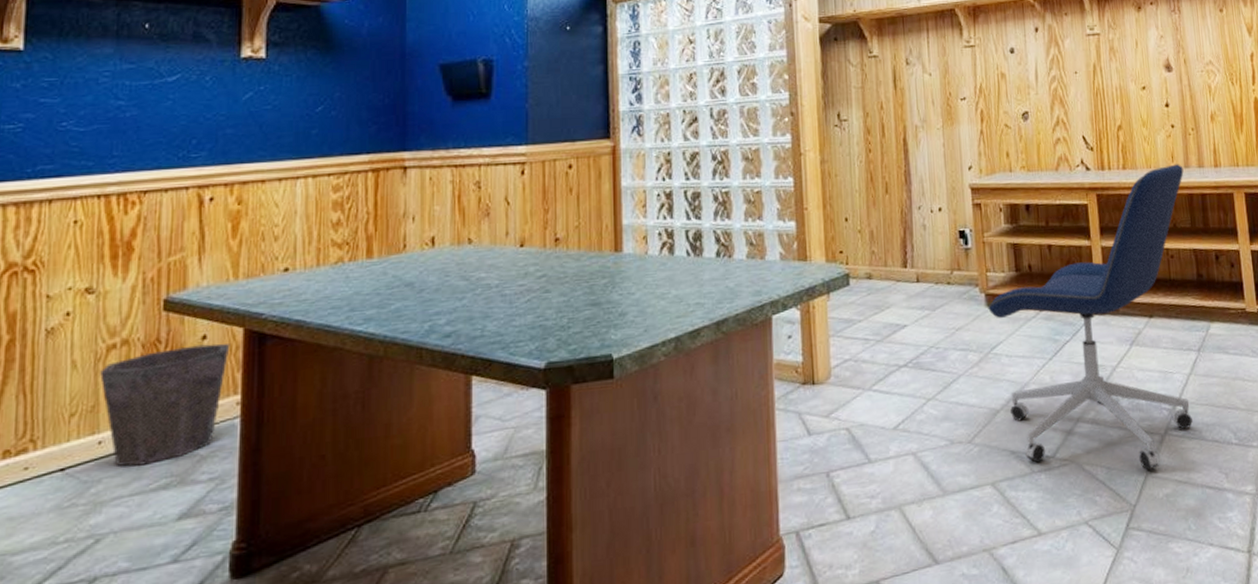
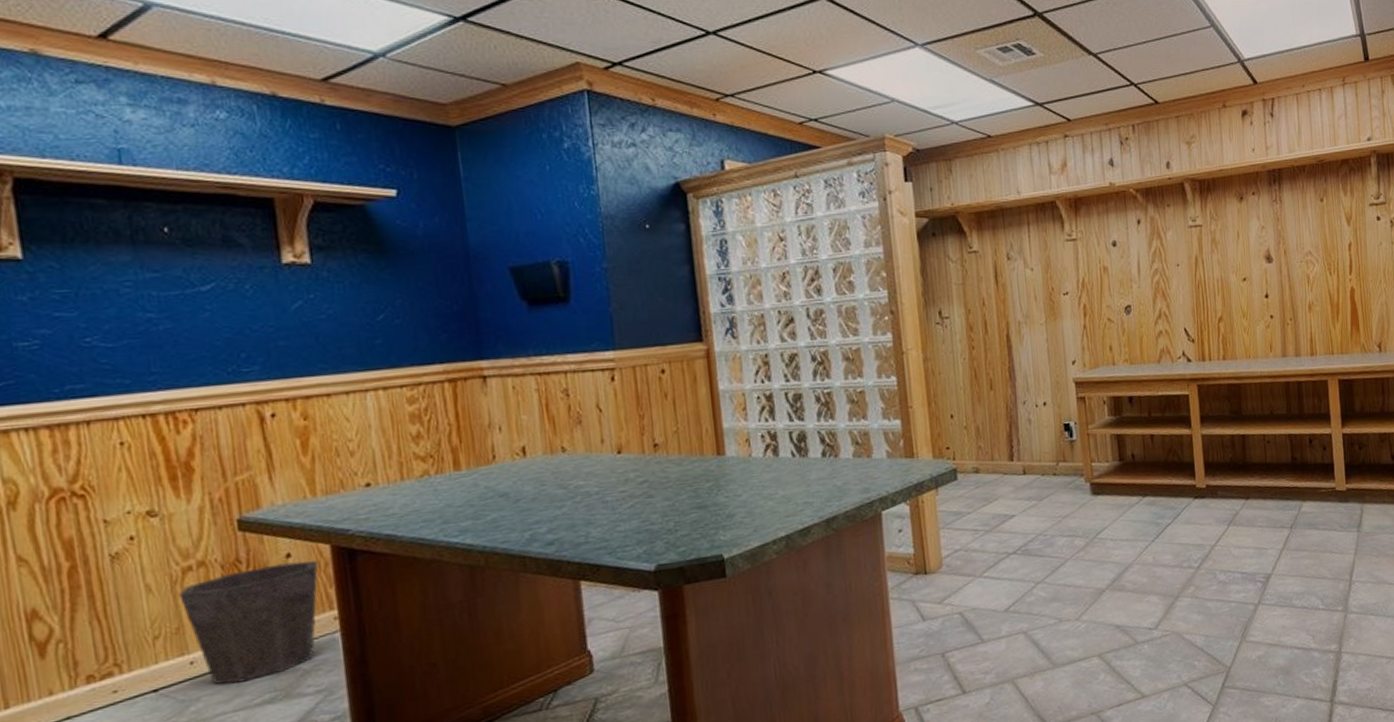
office chair: present [988,164,1194,471] -> none [1093,353,1285,636]

